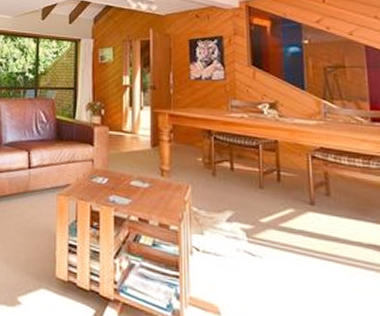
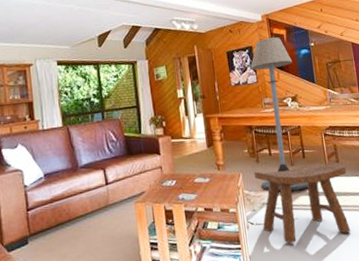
stool: none [207,186,340,293] -> present [254,163,351,244]
floor lamp: none [215,29,282,221] -> present [250,37,309,191]

